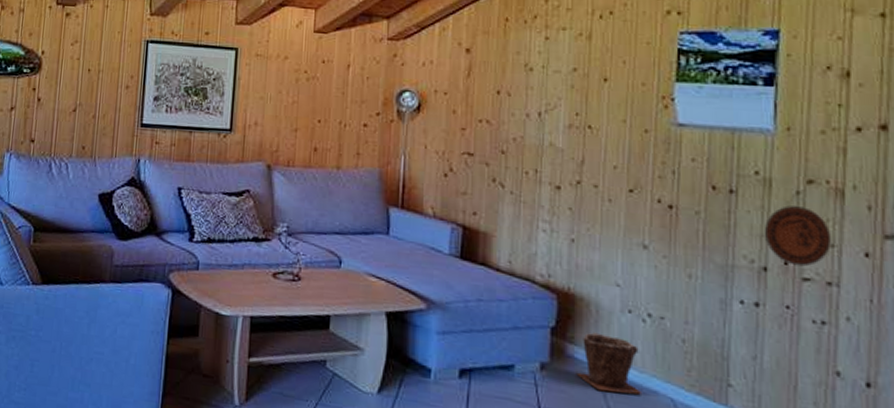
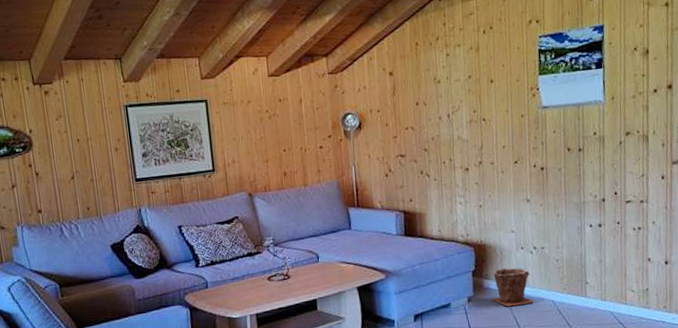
decorative plate: present [763,205,832,267] -> none [601,152,642,194]

